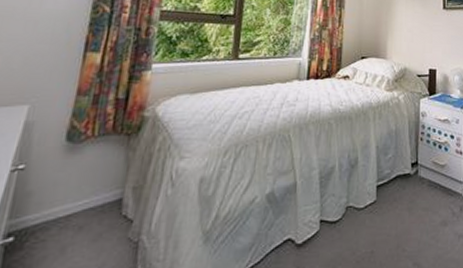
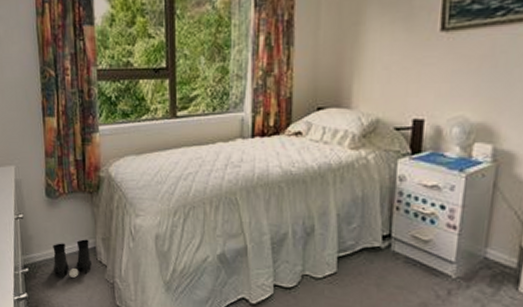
boots: none [53,190,115,244] -> present [53,239,91,278]

